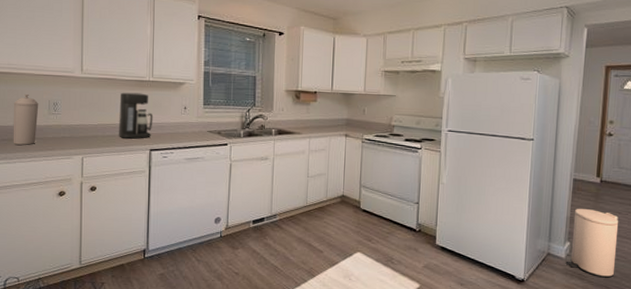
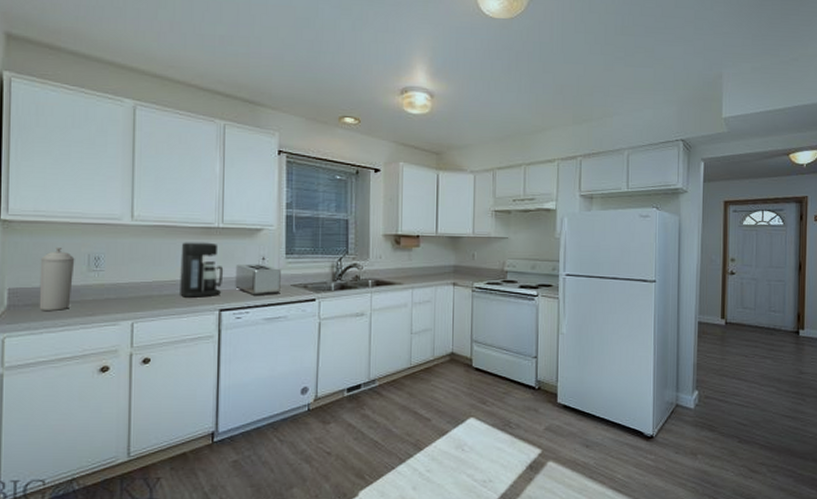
toaster: none [162,112,199,140] -> present [235,263,281,297]
pedal bin: present [565,208,619,278] -> none [695,353,746,427]

